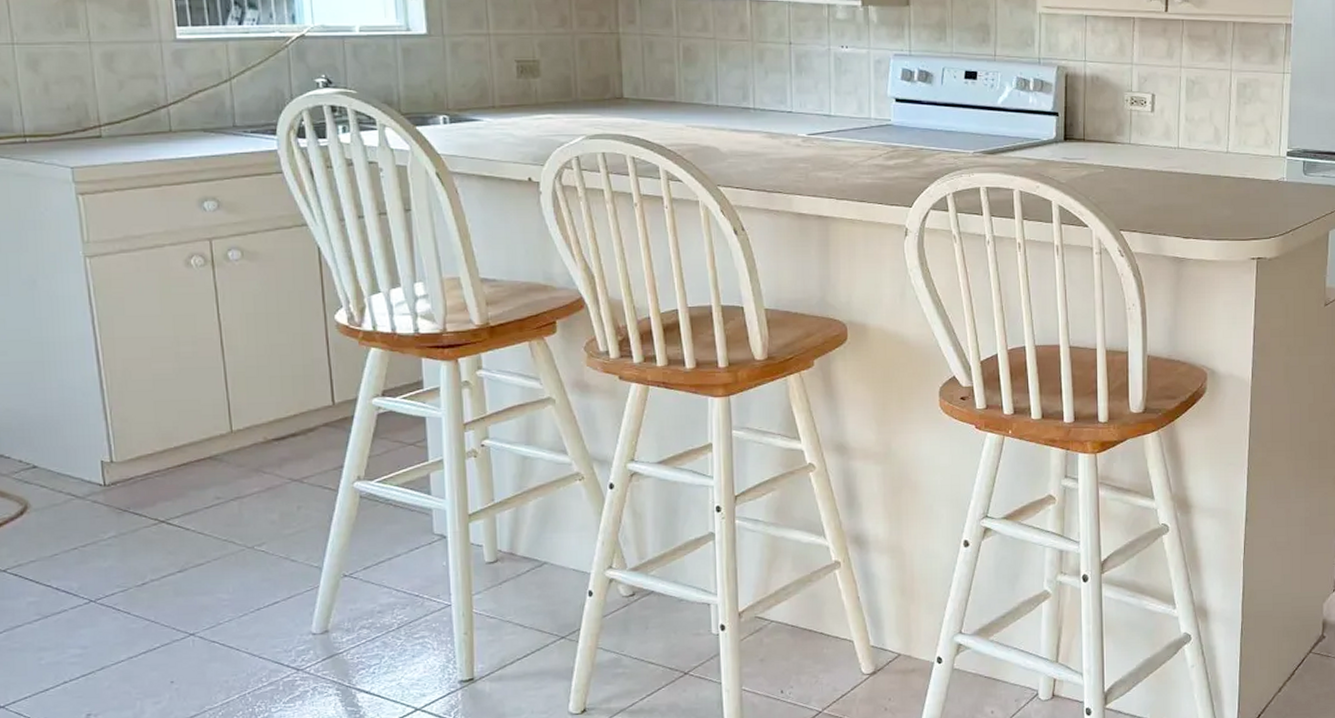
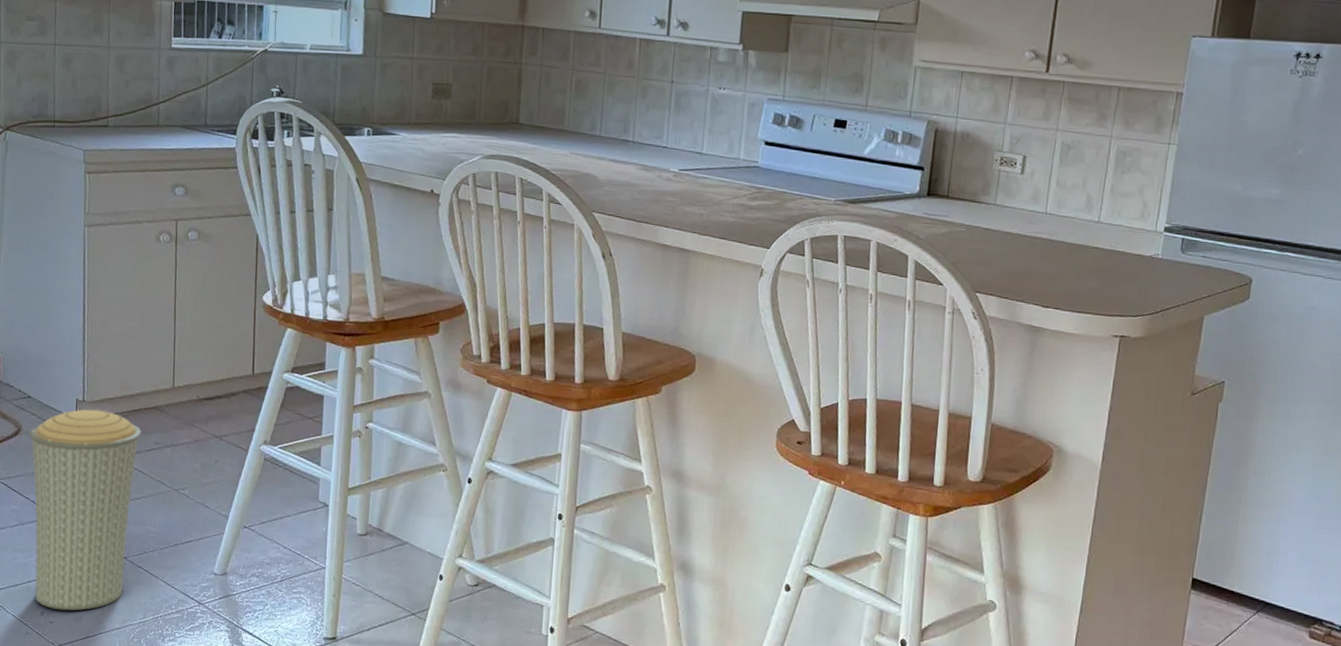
trash can: none [41,469,195,709] -> present [30,409,141,611]

